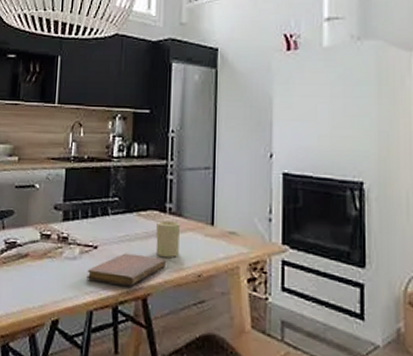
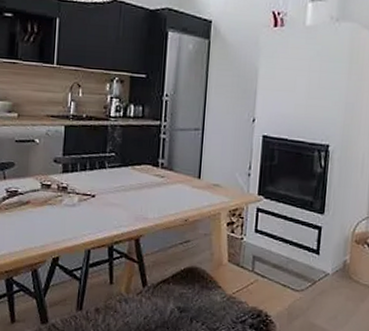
notebook: present [87,253,167,287] -> none [85,201,158,230]
candle: present [155,221,180,257] -> none [148,174,170,205]

